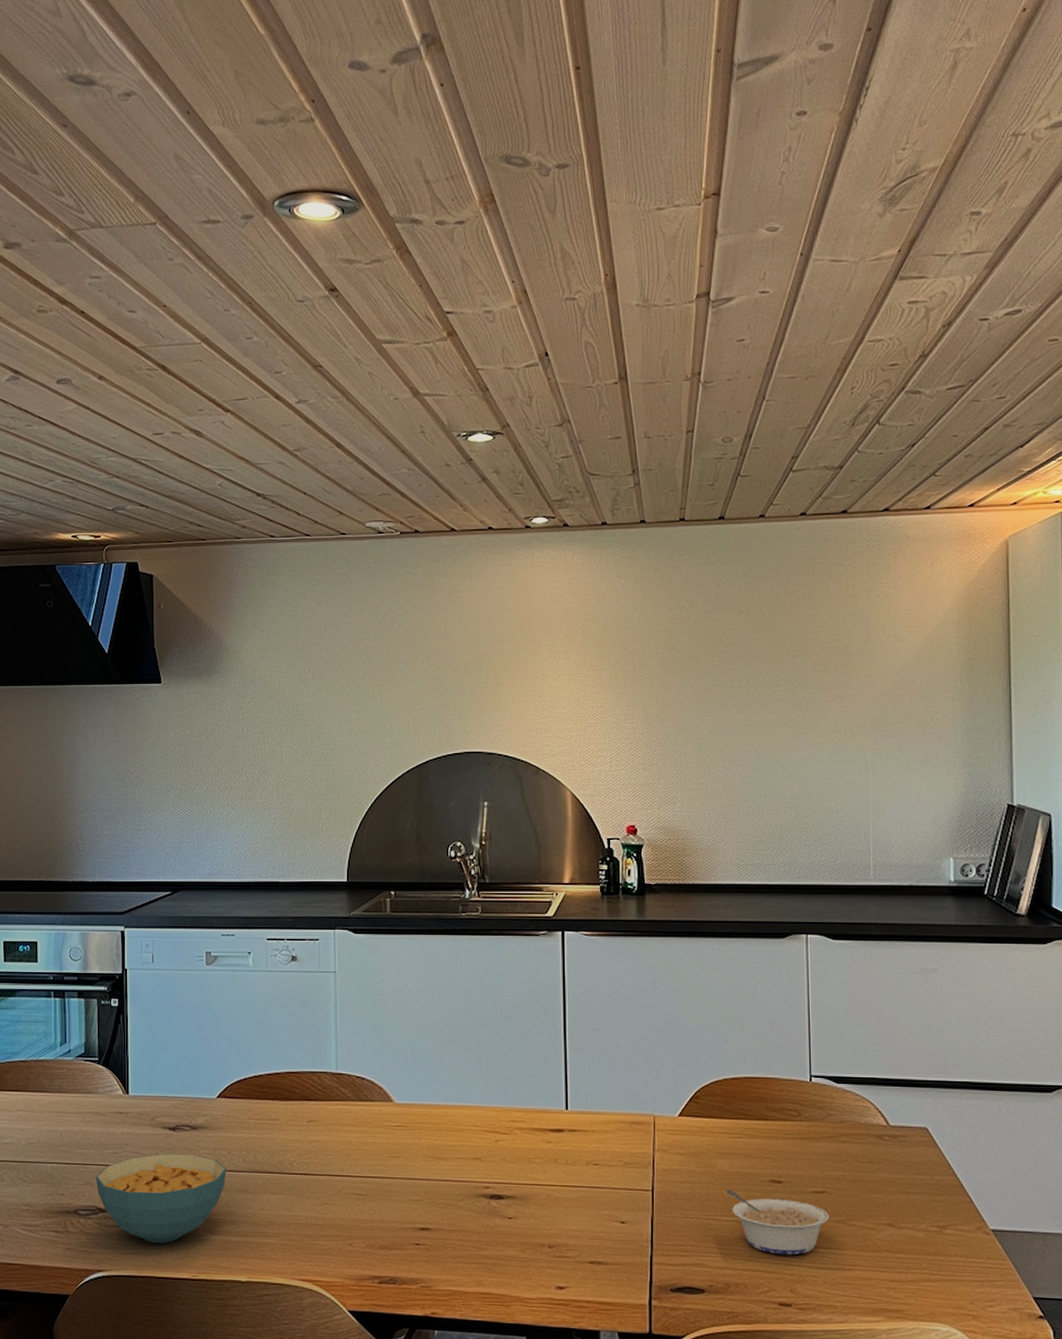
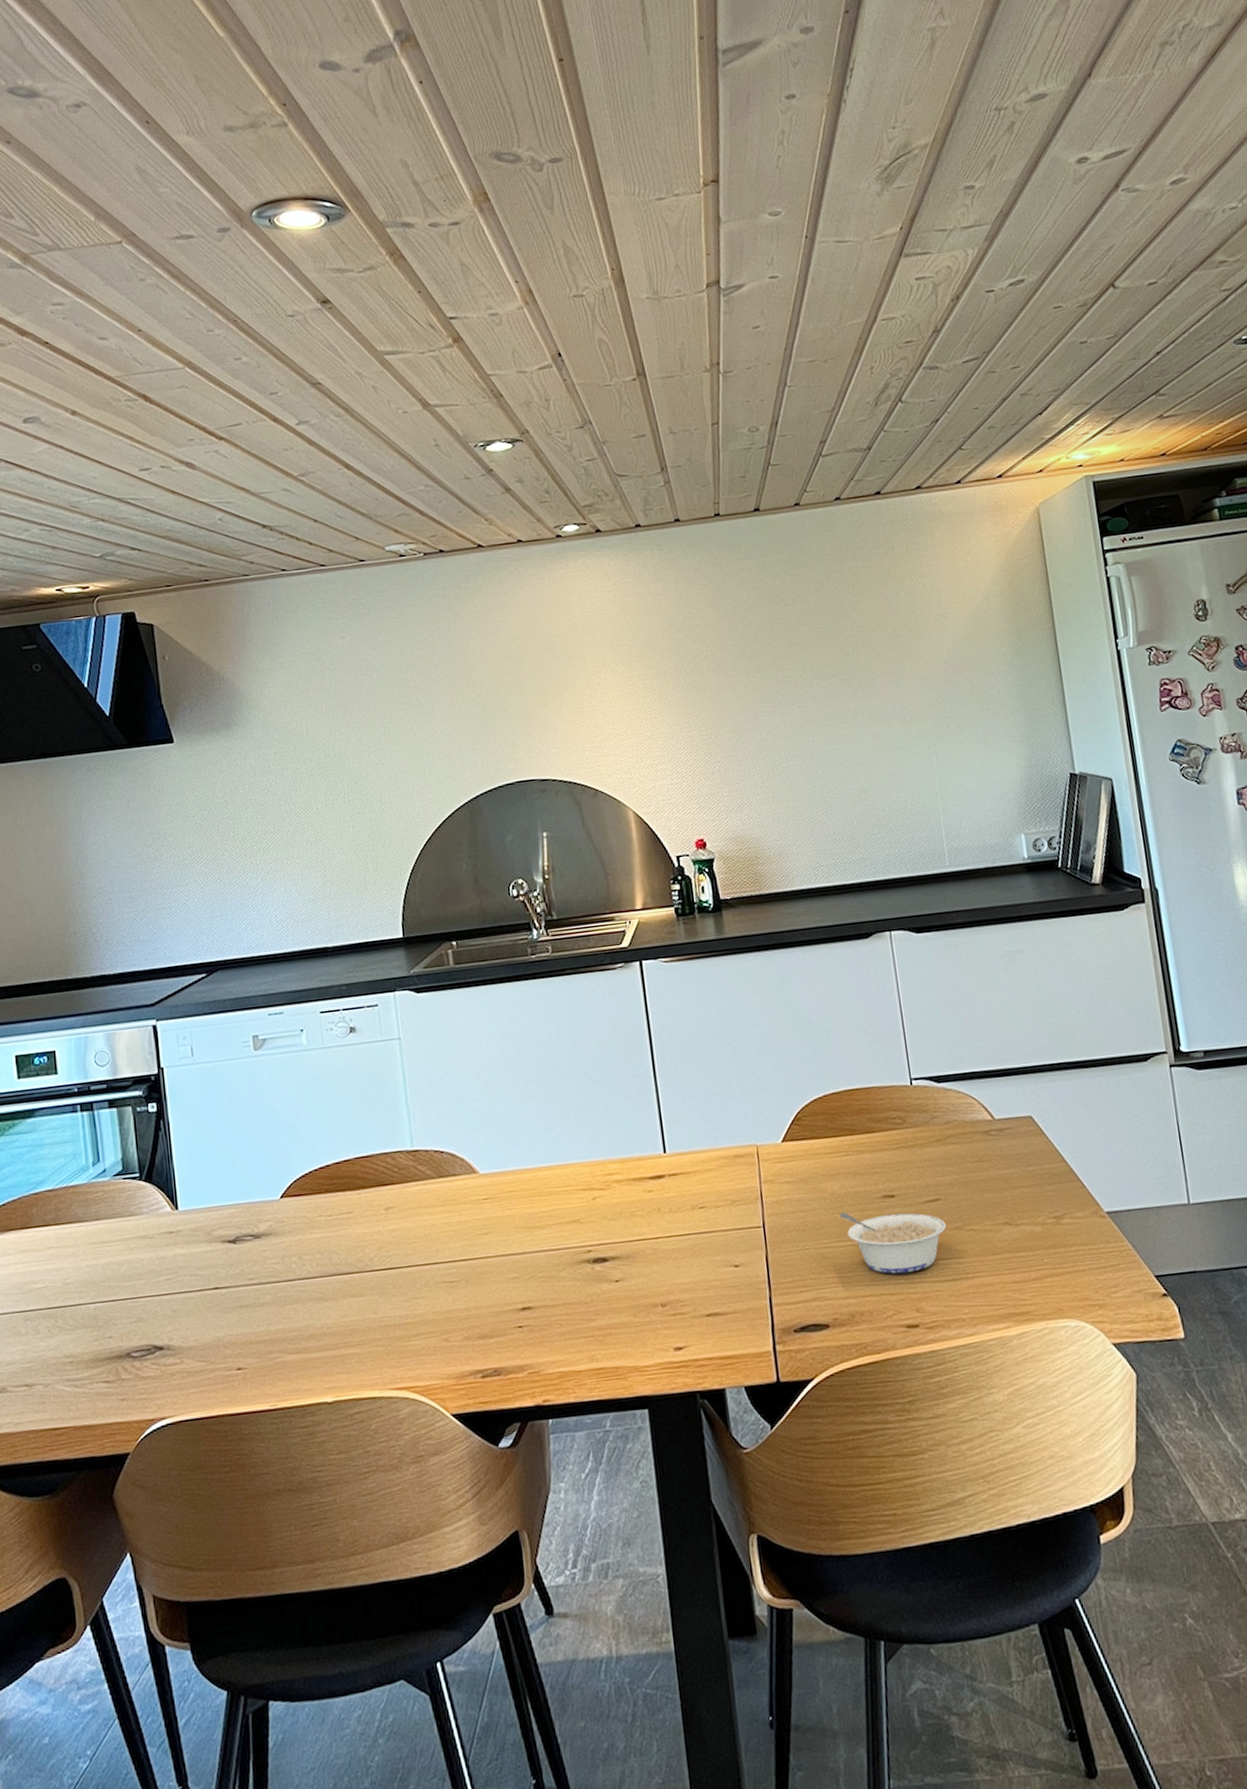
cereal bowl: present [95,1153,227,1243] -> none [148,1266,299,1376]

